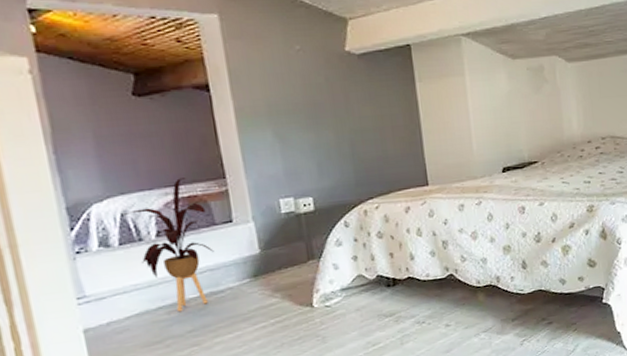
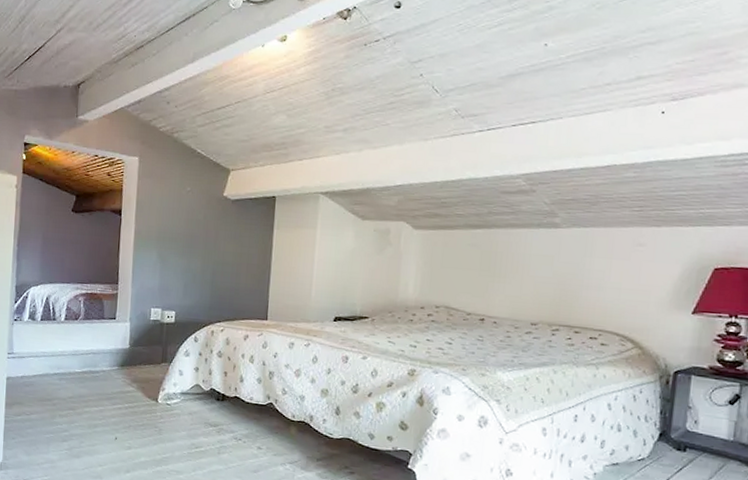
house plant: present [123,178,214,312] -> none [48,278,100,381]

